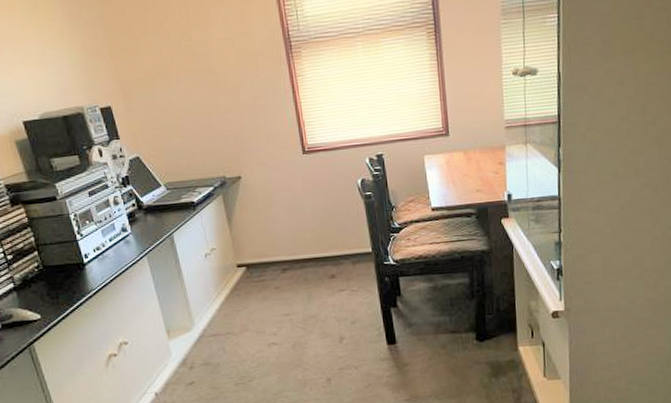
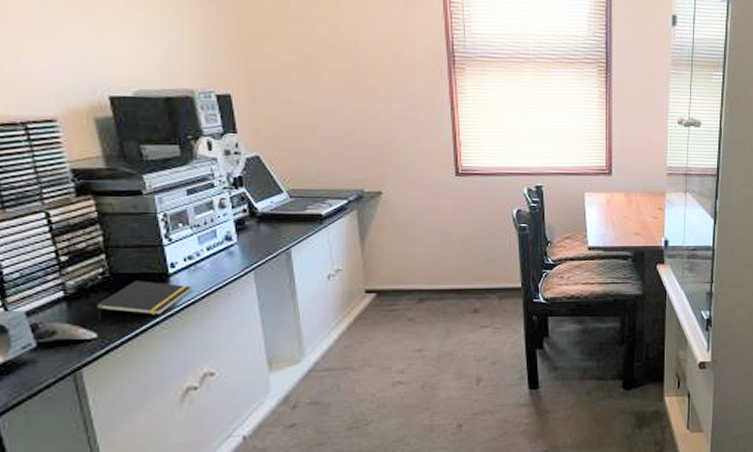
notepad: none [36,270,102,304] -> present [95,280,191,320]

